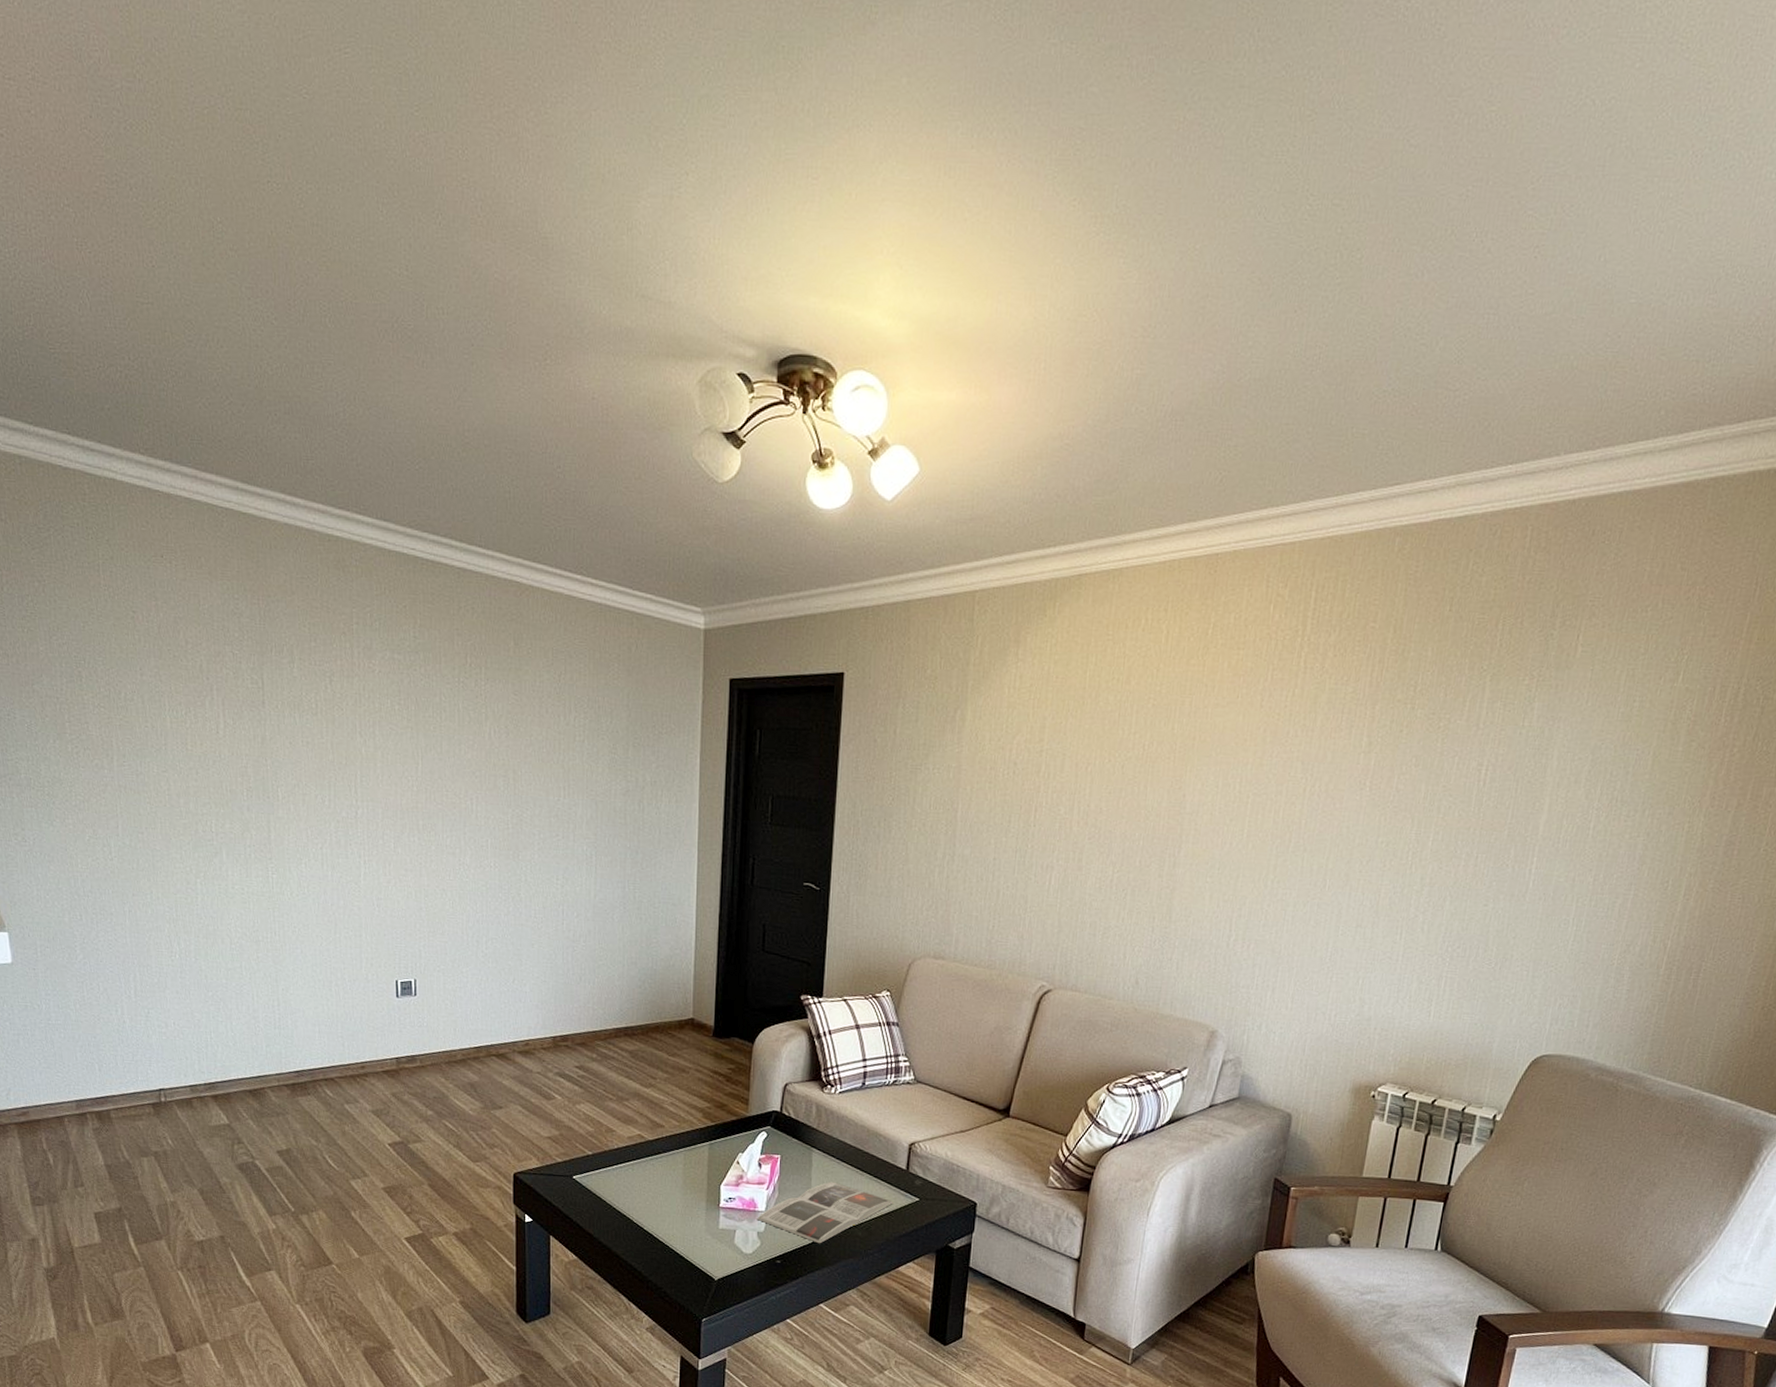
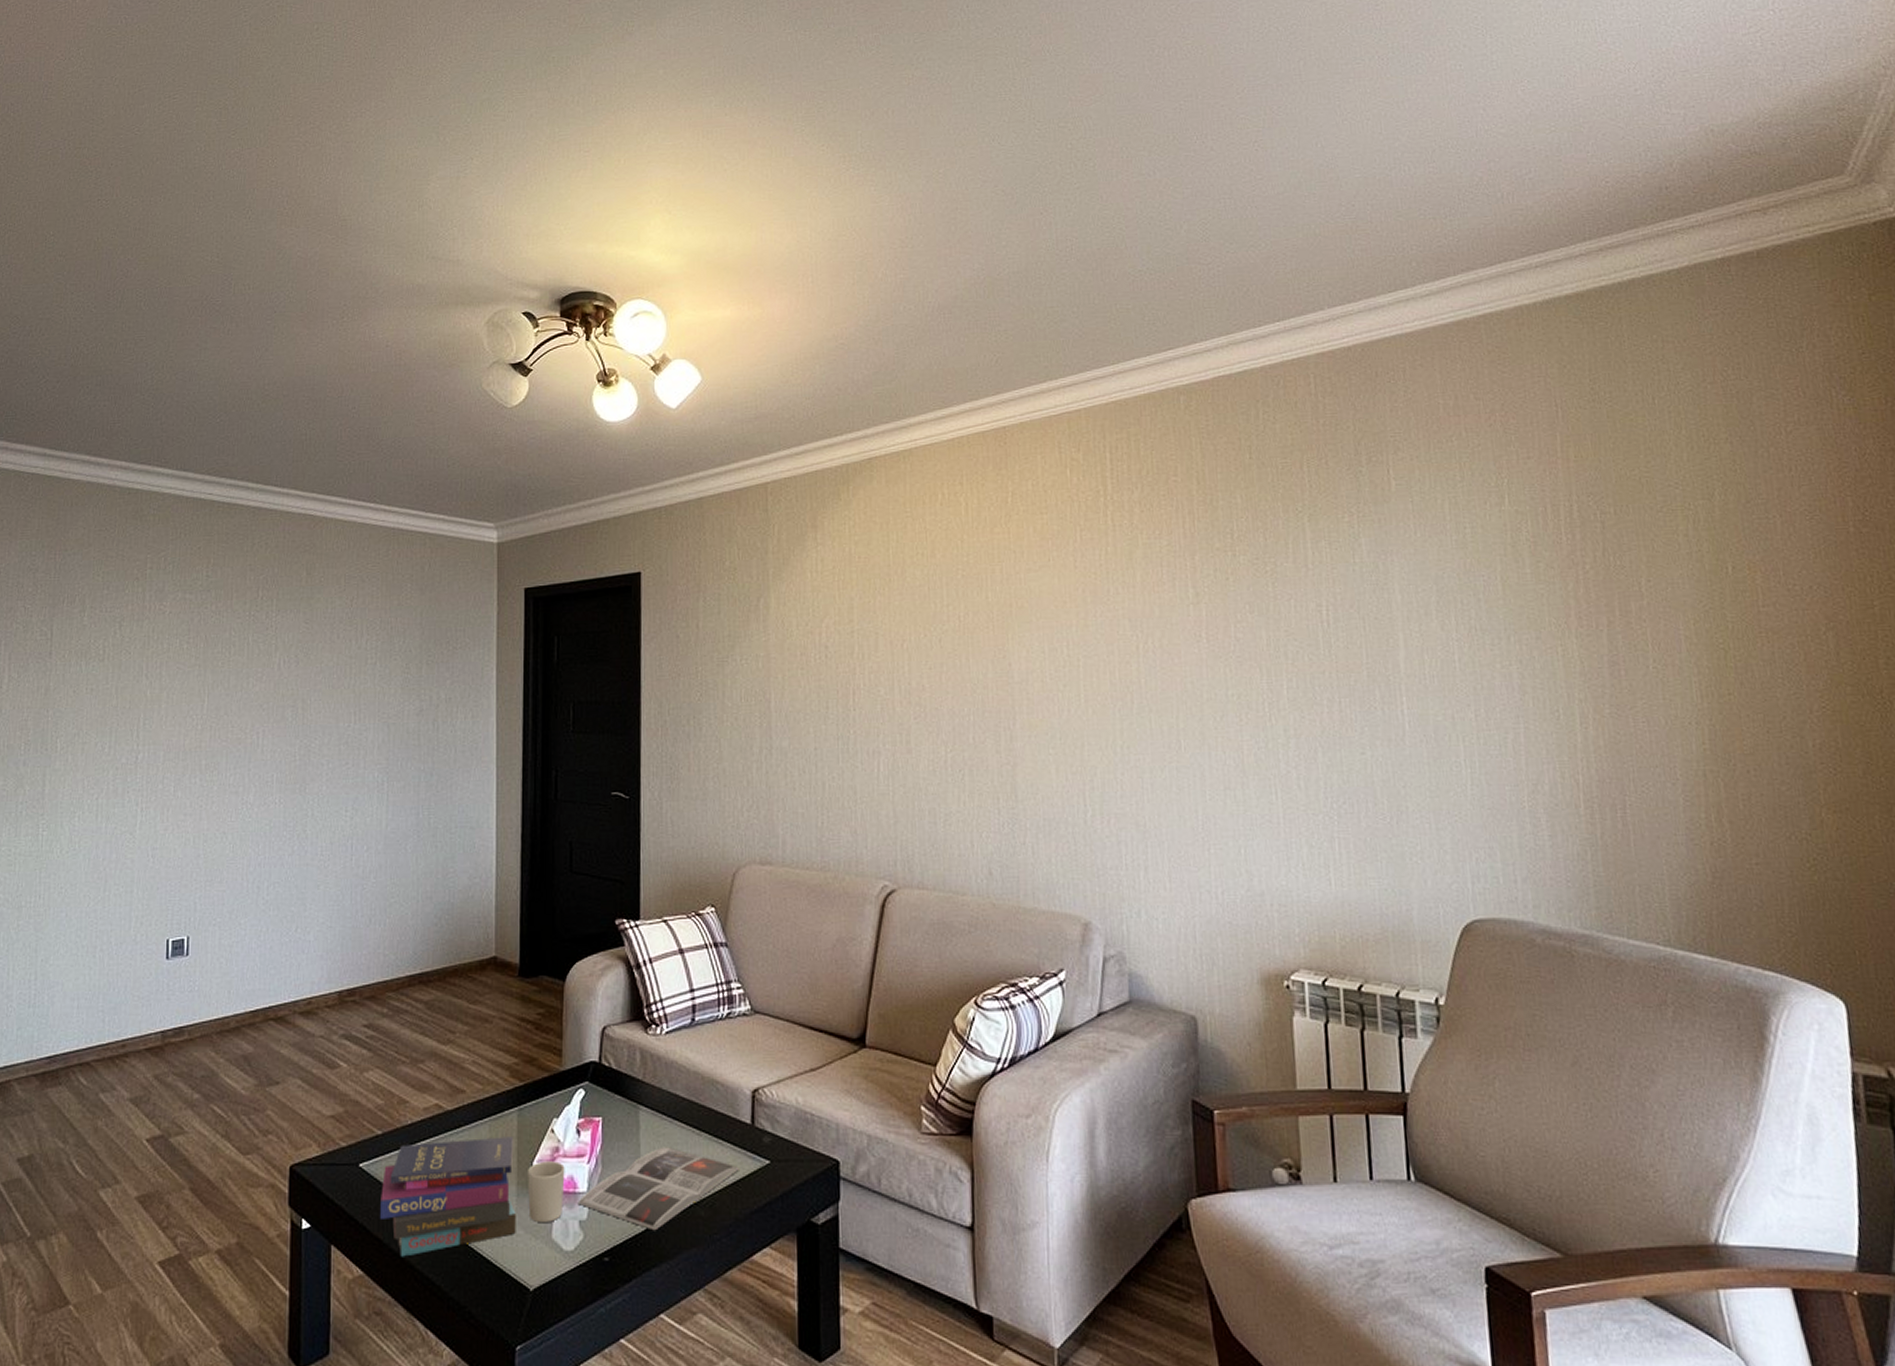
books: none [591,1164,705,1249] -> present [380,1137,516,1257]
mug: none [715,1185,747,1232] -> present [528,1161,565,1224]

